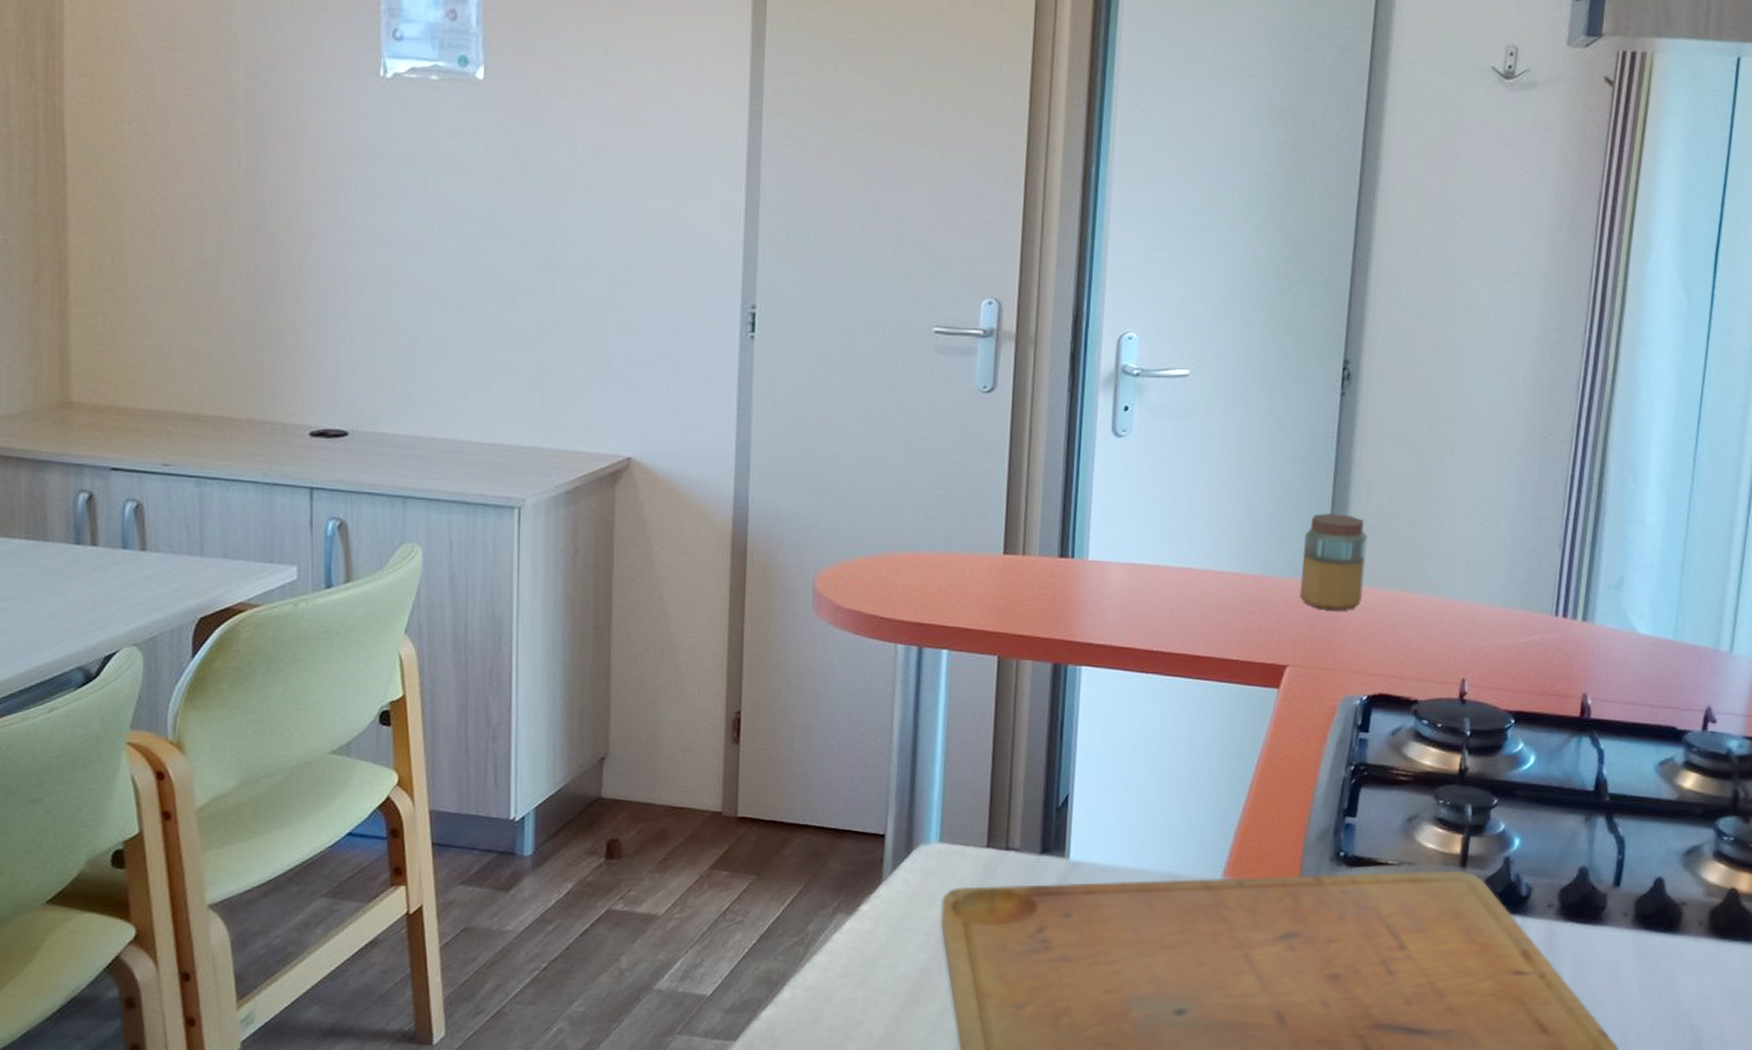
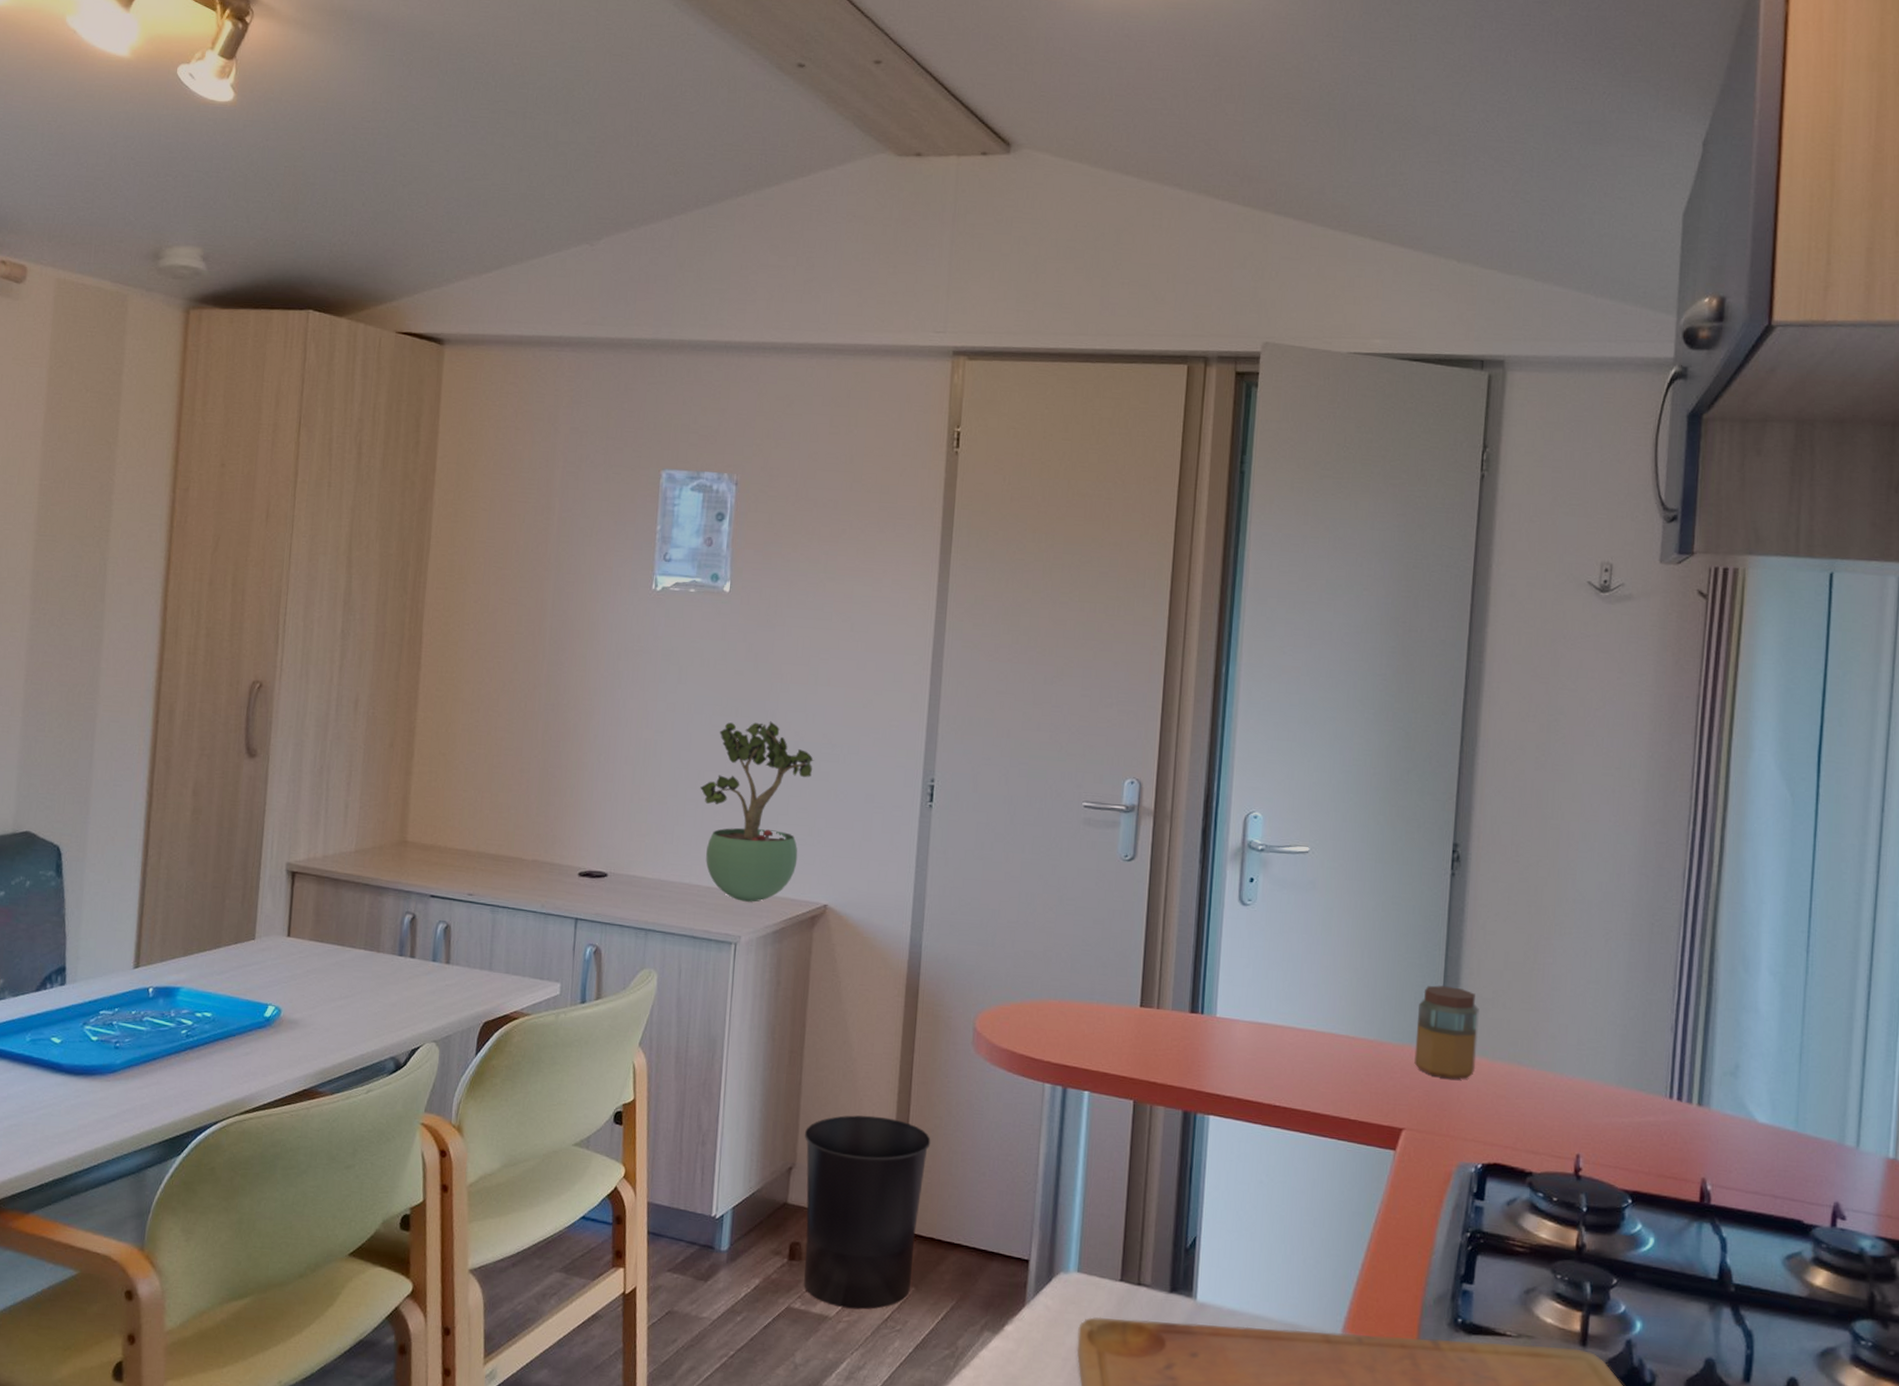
potted plant: none [462,240,607,459] -> present [700,721,815,902]
waste bin: none [617,693,768,905] -> present [804,1115,931,1310]

